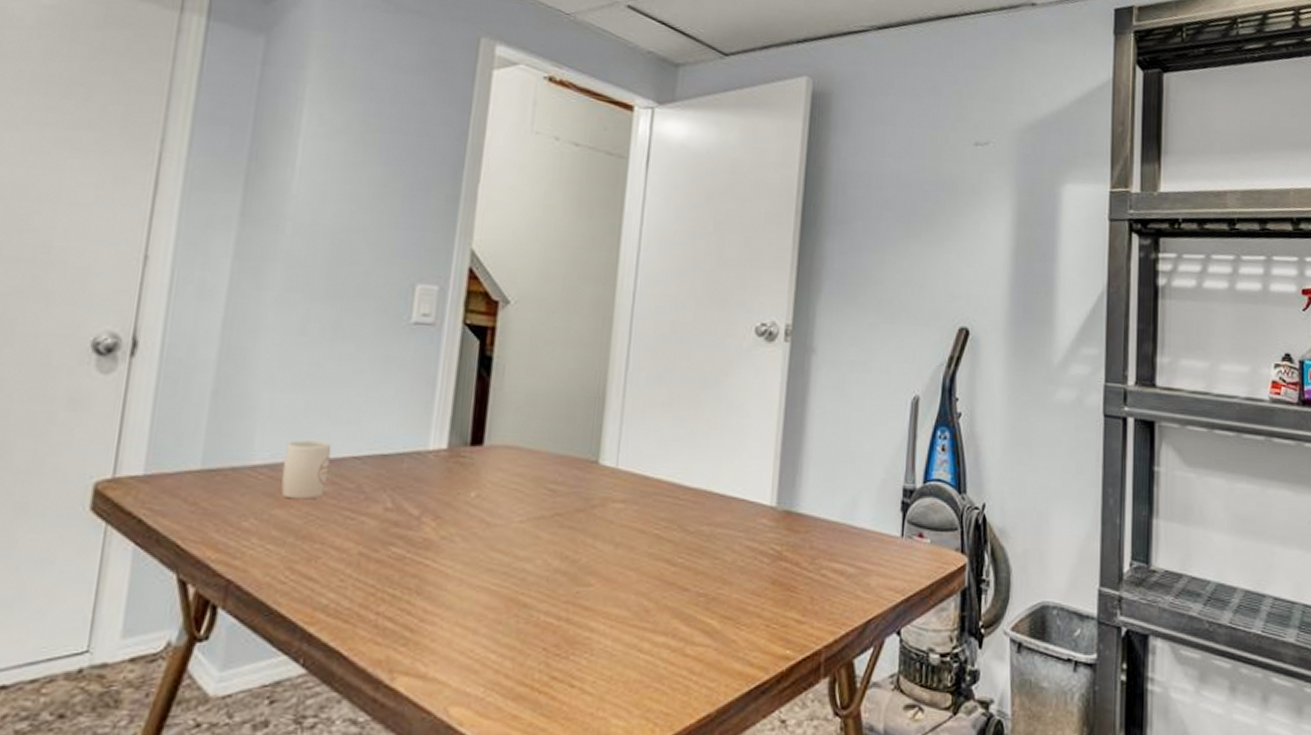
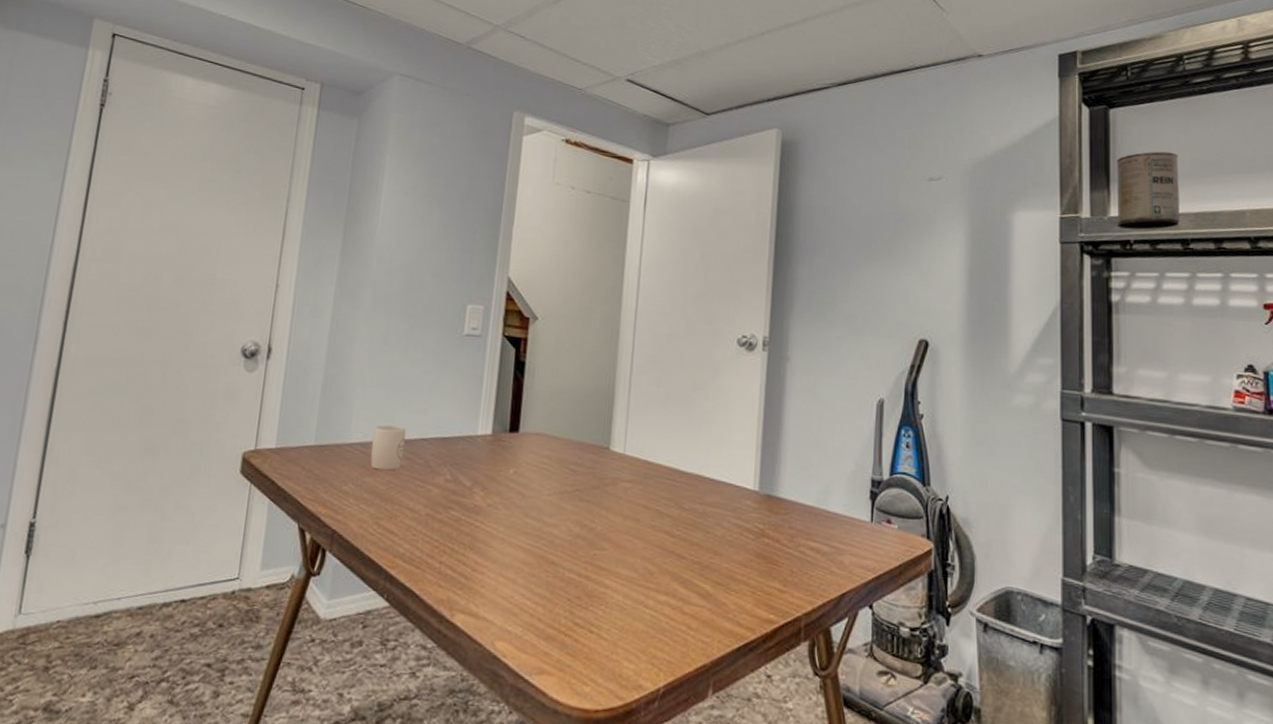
paint can: none [1166,122,1228,208] -> present [1117,151,1180,230]

